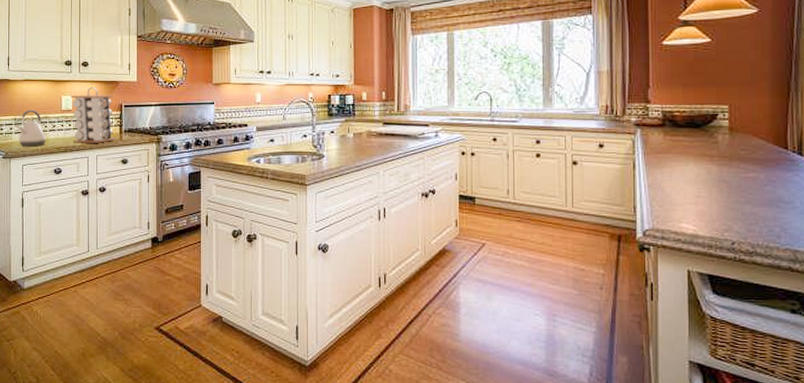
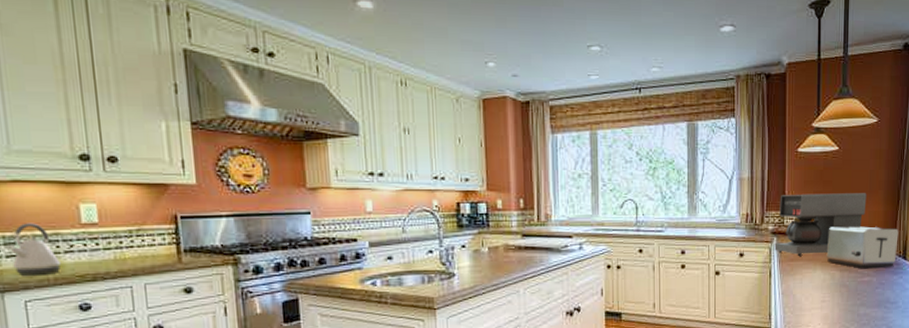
spice rack: present [70,87,116,144] -> none [93,191,173,270]
coffee maker: none [638,85,748,150] -> present [774,193,867,257]
toaster: none [700,119,791,163] -> present [826,226,899,268]

